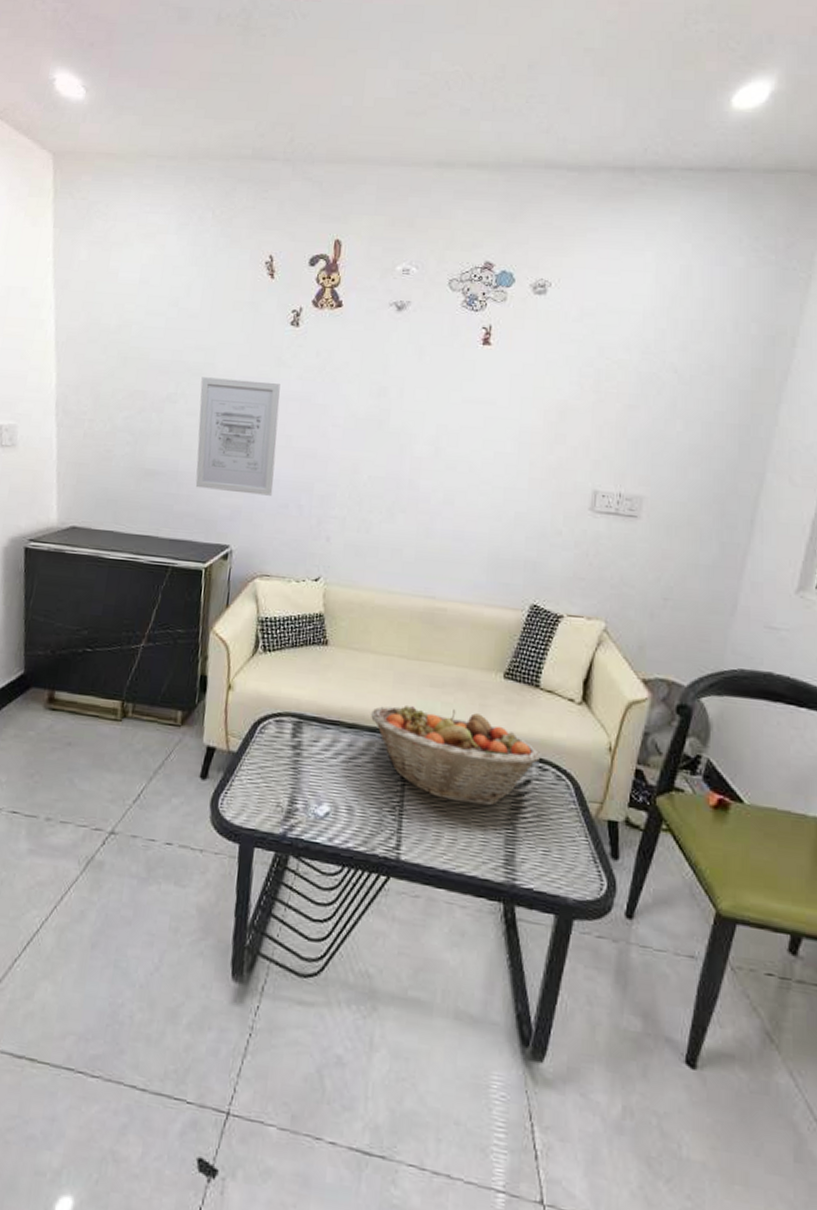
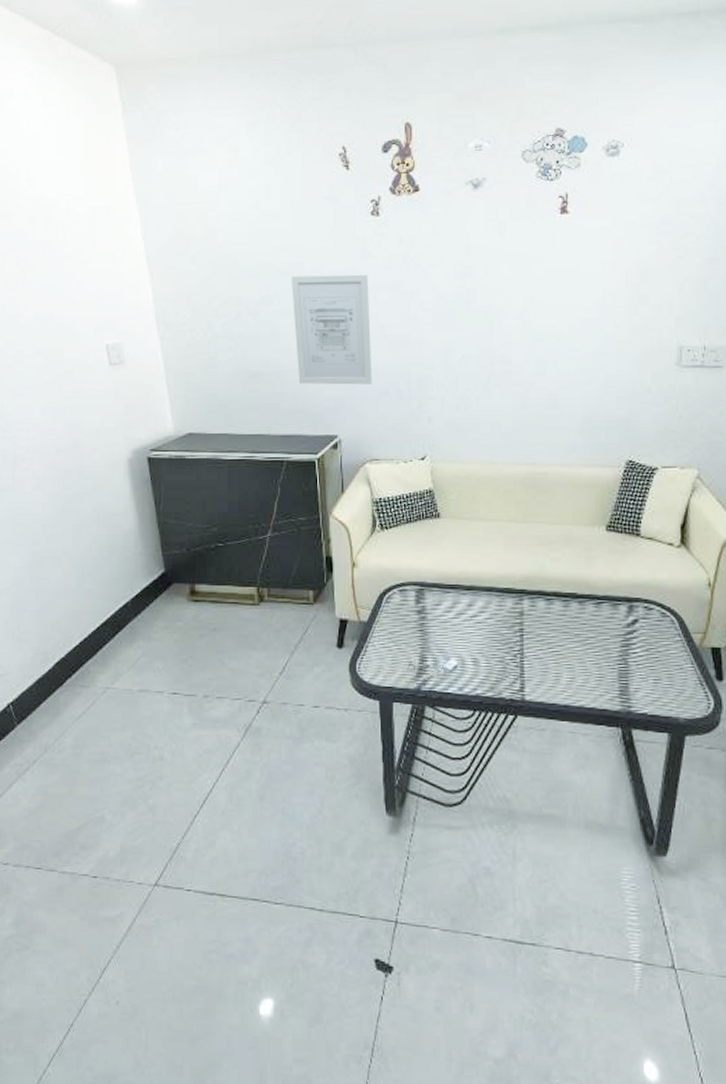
fruit basket: present [371,706,541,806] -> none [487,564,646,646]

